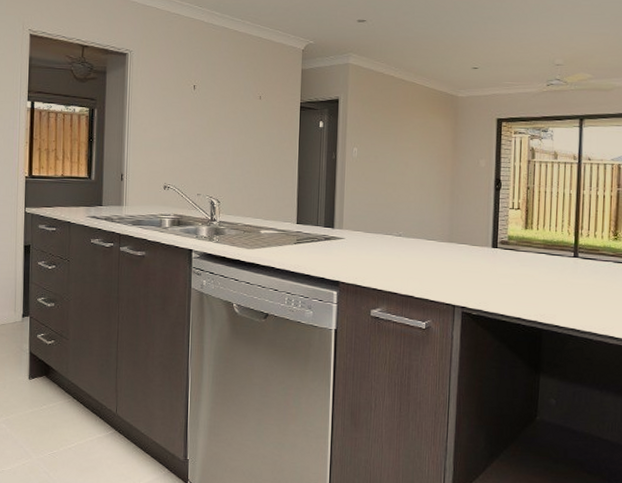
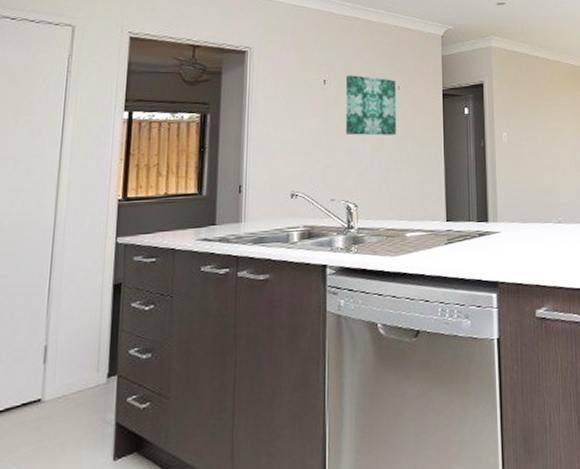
wall art: none [211,82,258,141] -> present [345,75,396,136]

